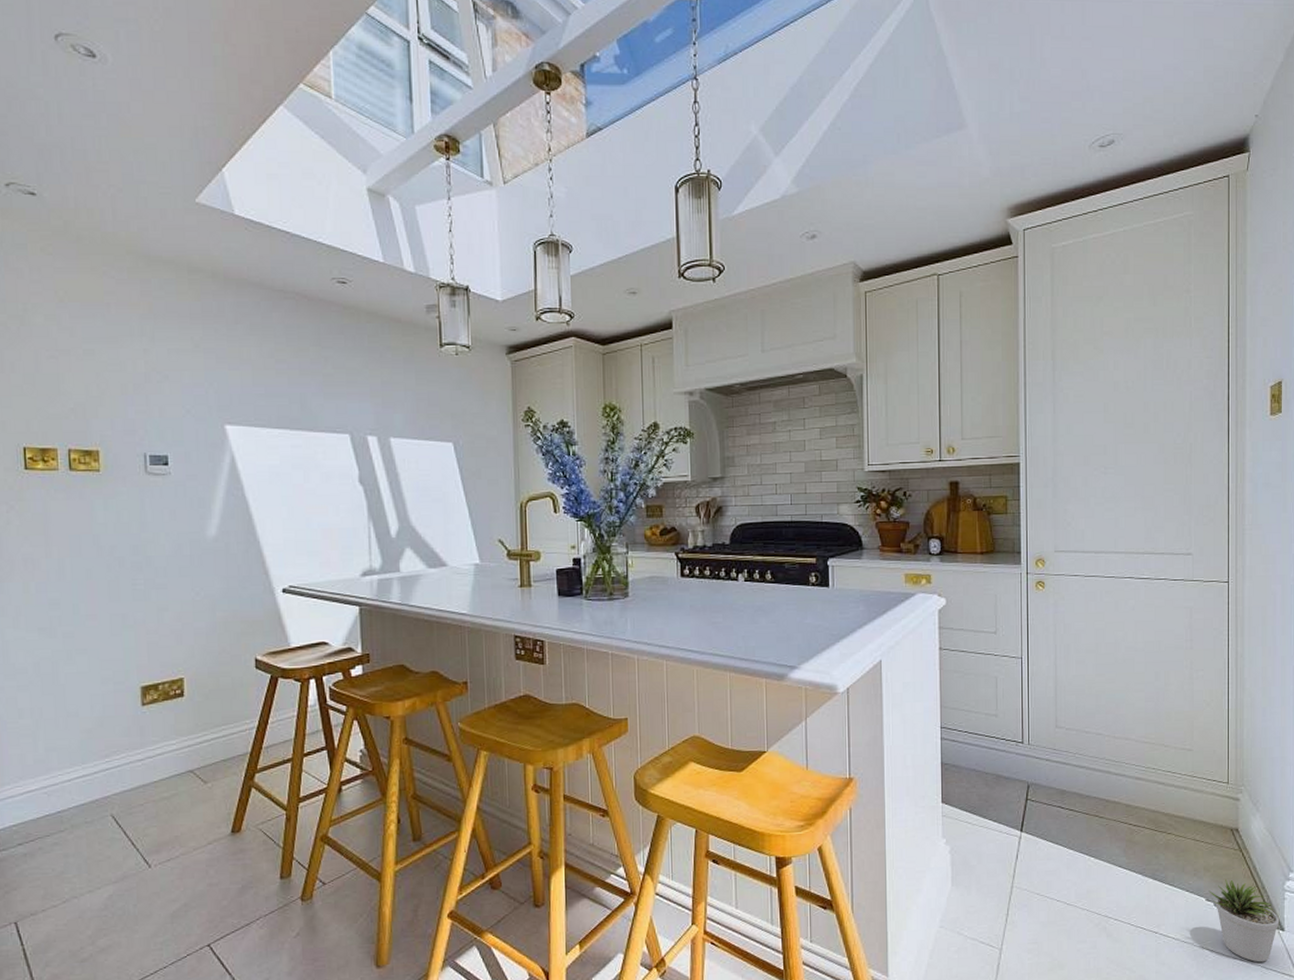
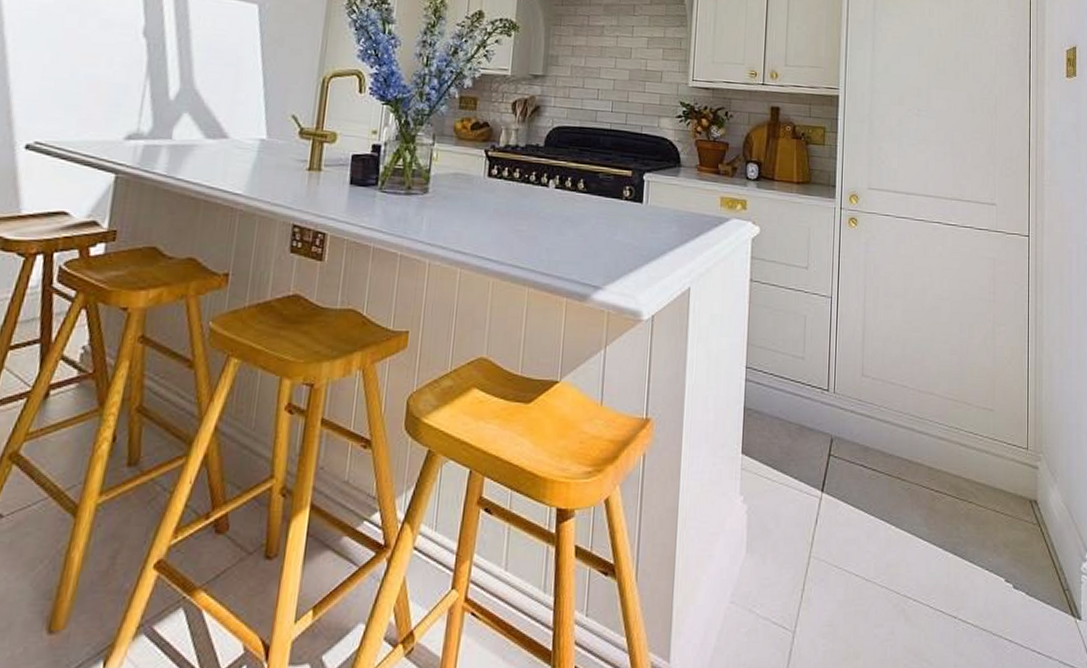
potted plant: present [1208,878,1280,963] -> none [1008,556,1077,657]

